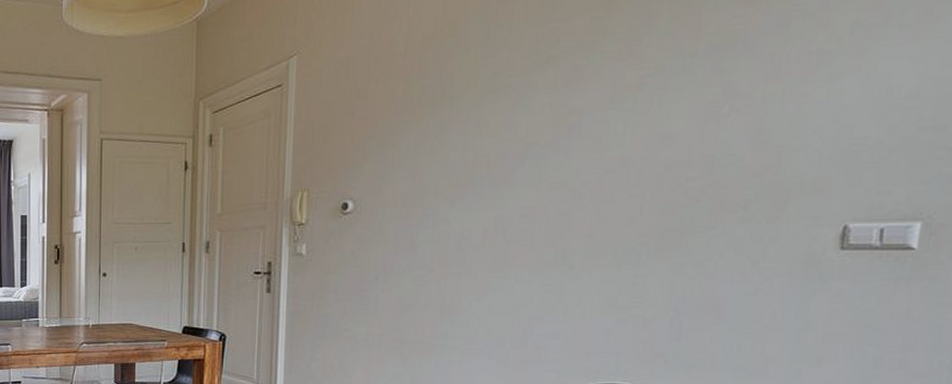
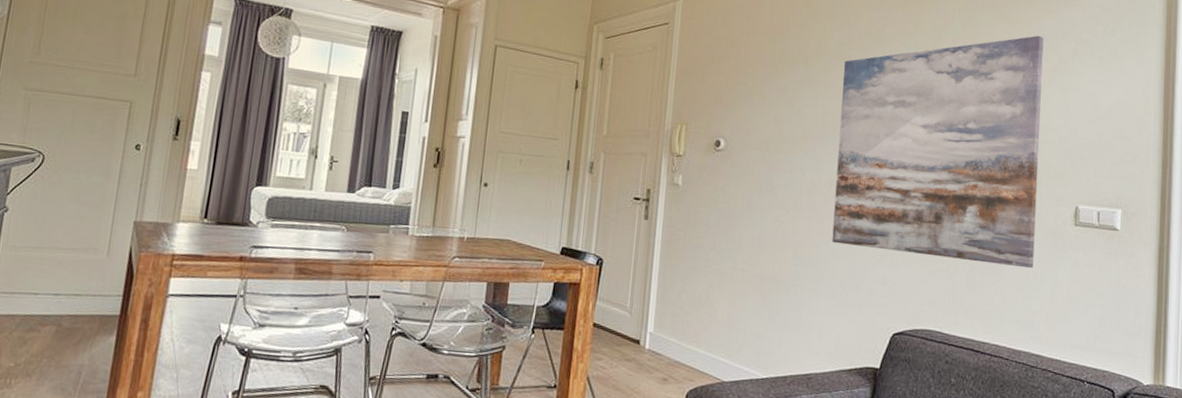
wall art: none [487,10,805,307] -> present [832,35,1044,269]

